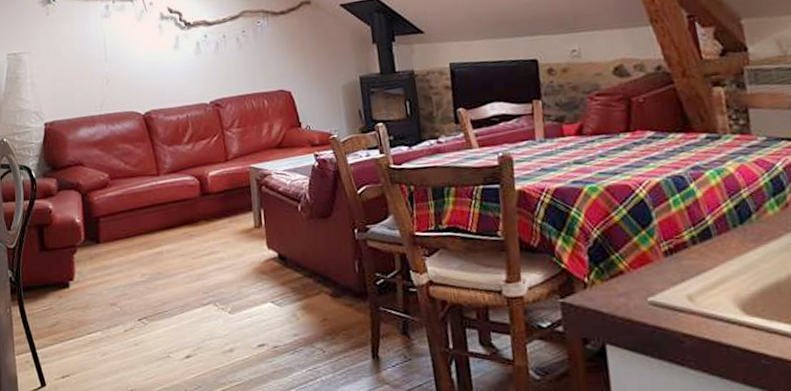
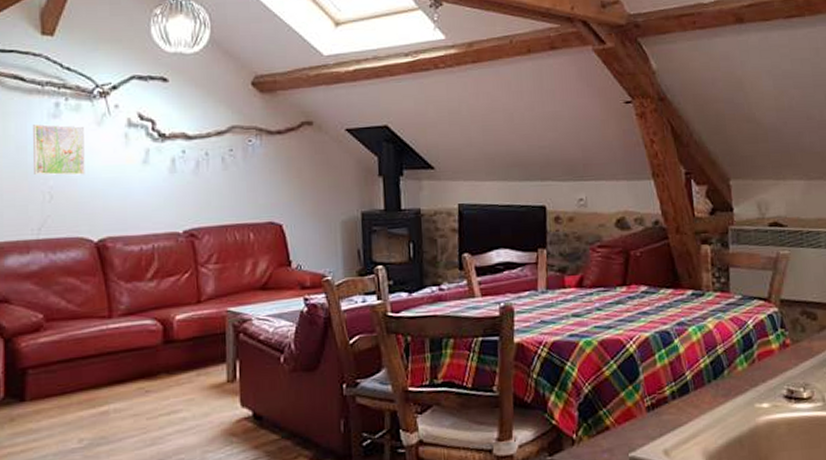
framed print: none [91,22,131,64] -> present [33,123,86,176]

